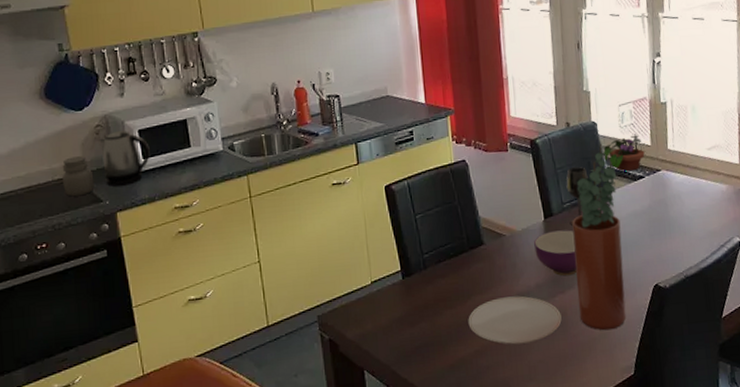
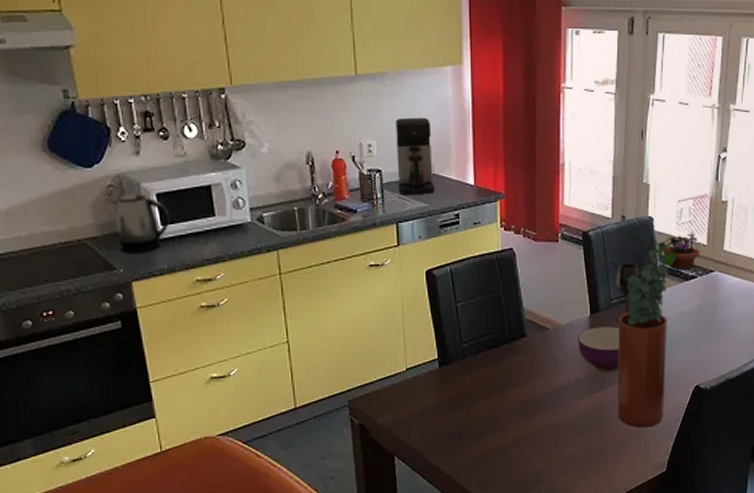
jar: present [62,156,95,197] -> none [70,218,107,262]
coffee maker: none [350,45,389,117] -> present [396,117,435,196]
plate: present [468,296,562,345] -> none [504,390,599,438]

